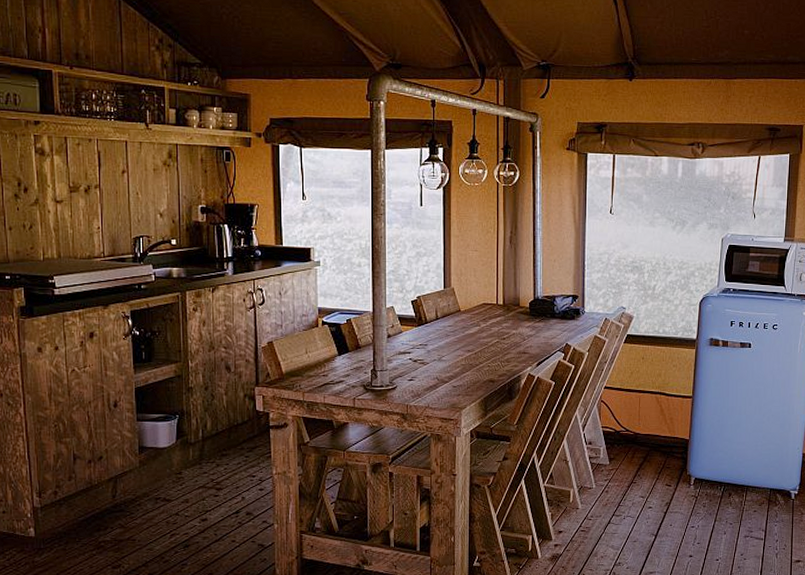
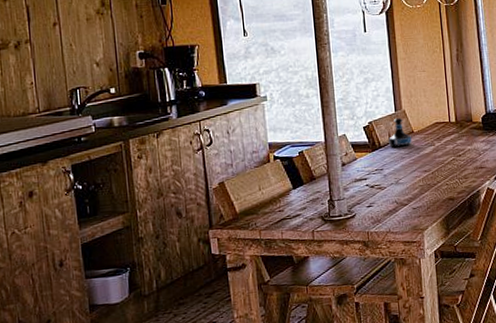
tequila bottle: none [435,295,458,324] -> present [388,117,412,148]

